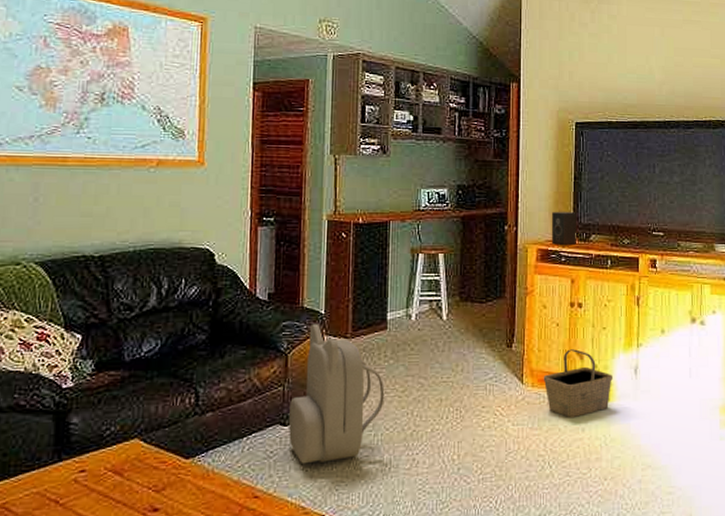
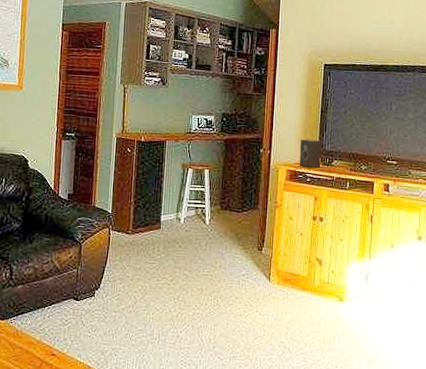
backpack: present [289,323,385,464] -> none [80,220,157,332]
basket: present [543,349,612,419] -> none [287,256,346,314]

